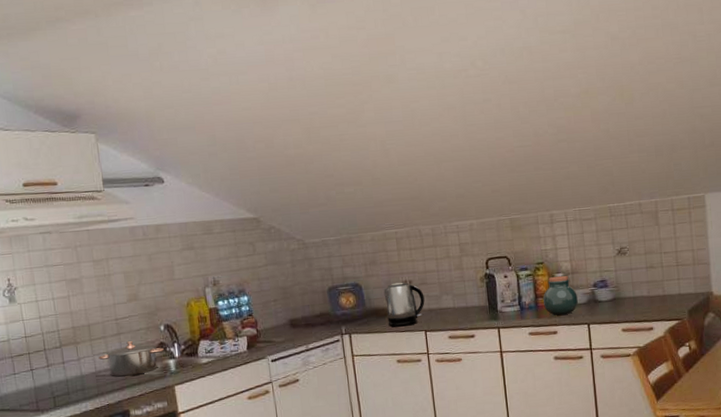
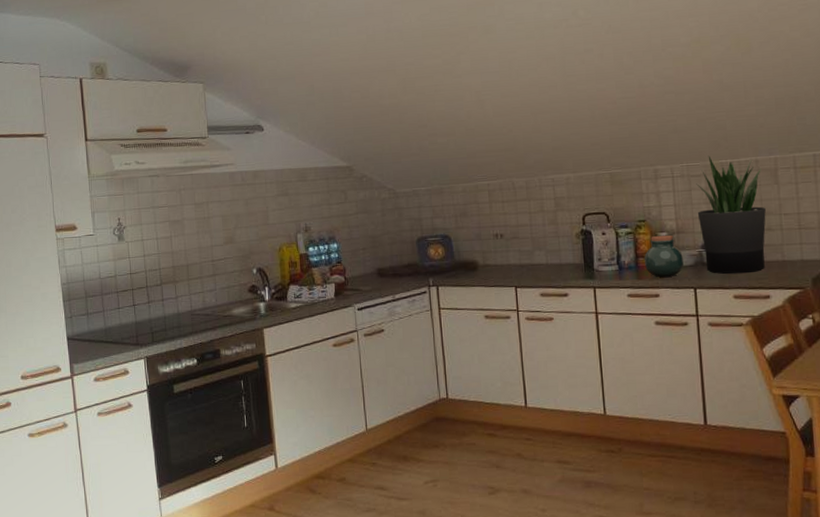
cooking pot: present [98,340,165,378] -> none [194,281,256,318]
kettle: present [382,282,425,327] -> none [472,235,516,282]
planter: none [588,200,649,310] -> present [696,155,766,275]

